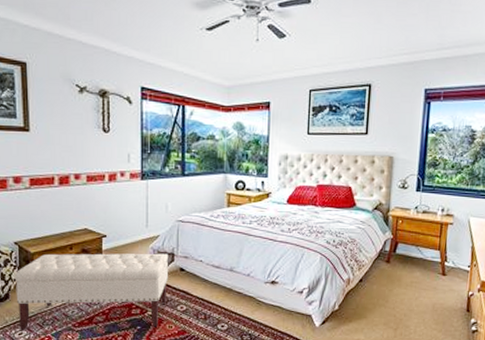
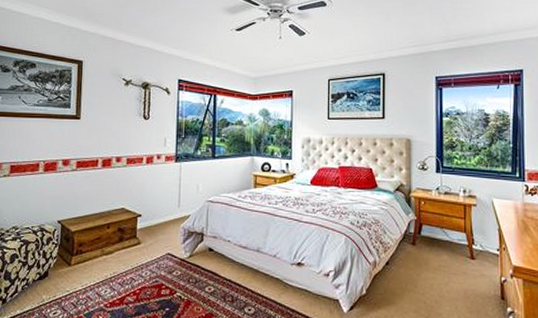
bench: present [14,253,169,330] -> none [54,232,198,309]

